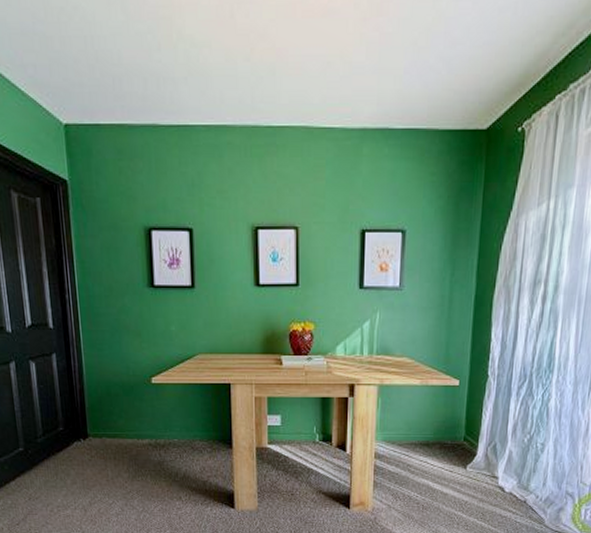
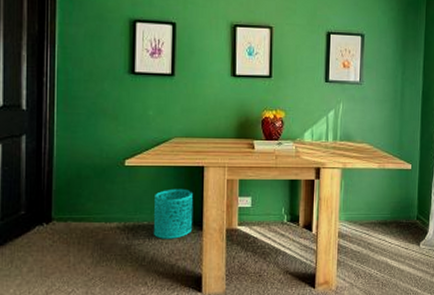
wastebasket: none [183,406,223,456] -> present [153,188,194,239]

